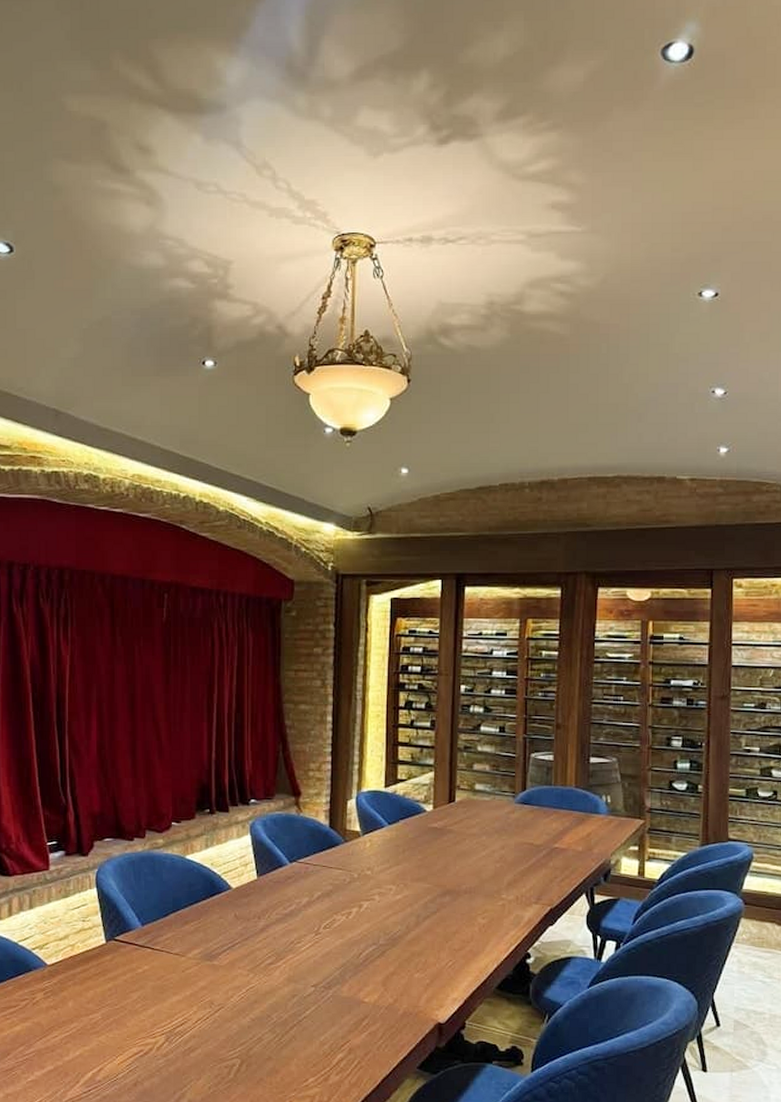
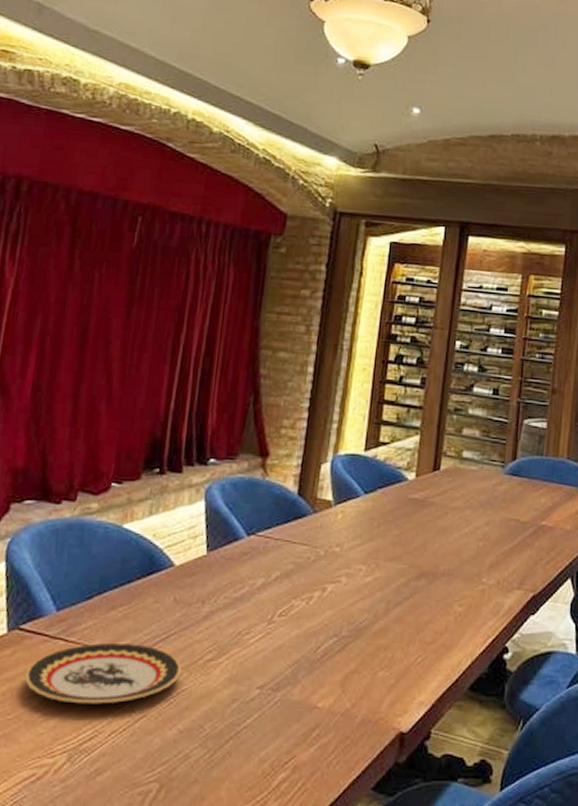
plate: none [124,951,247,998] -> present [24,643,182,704]

